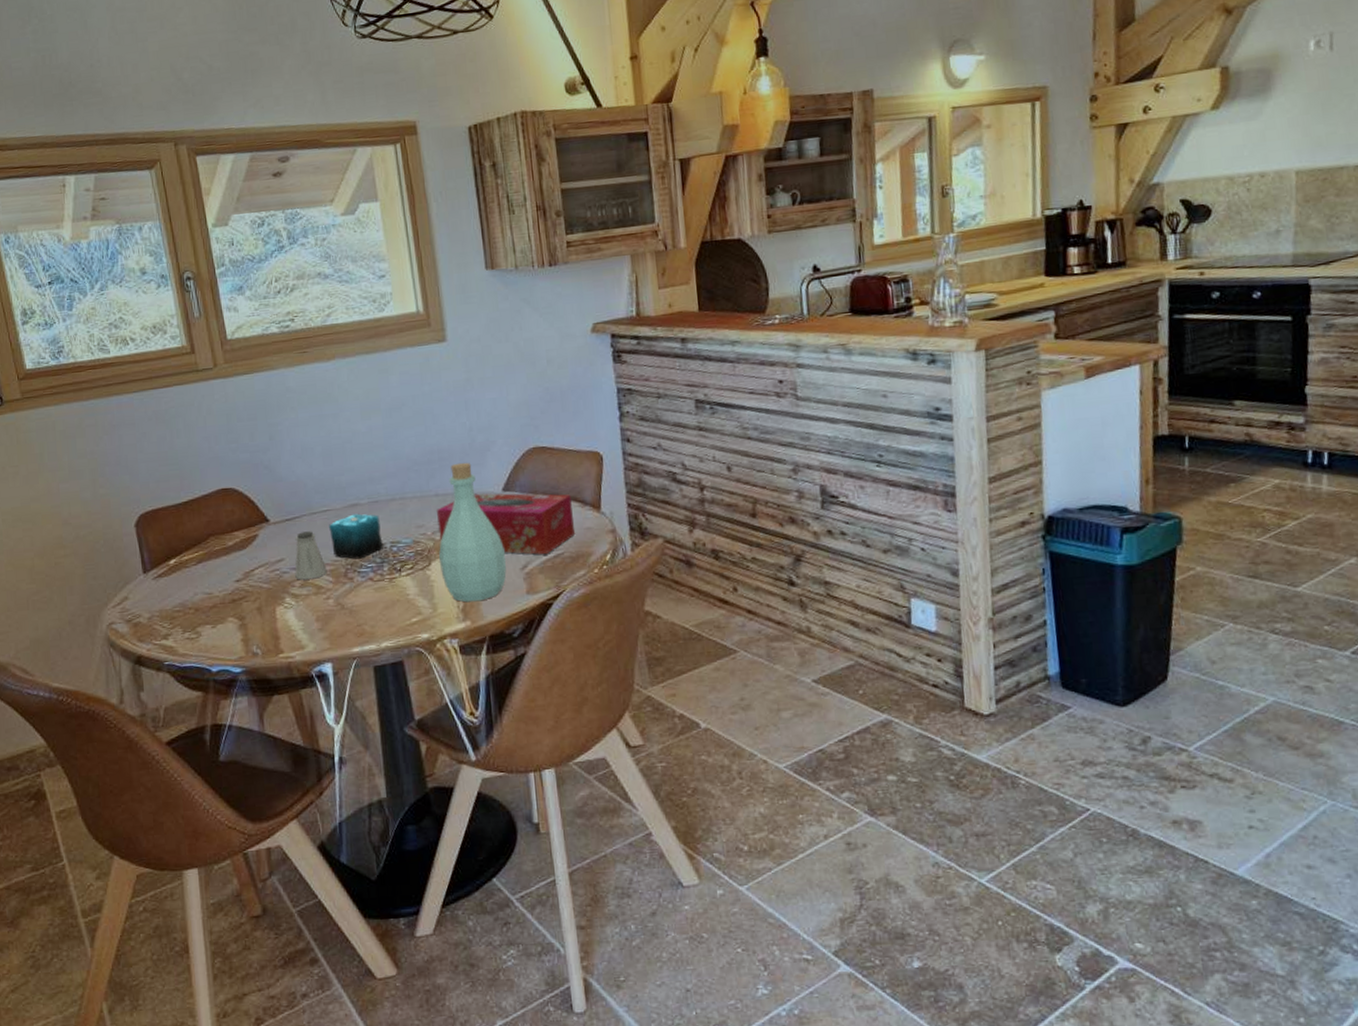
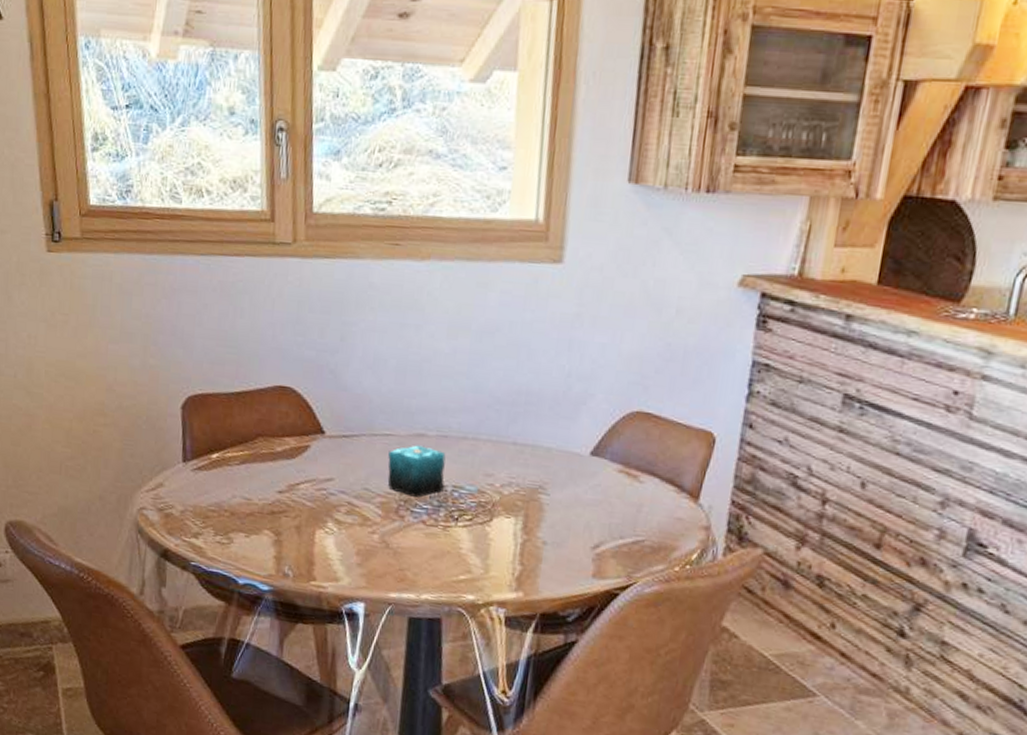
saltshaker: present [295,531,328,580] -> none [342,453,378,509]
tissue box: present [437,493,576,555] -> none [508,451,668,538]
bottle: present [438,462,507,603] -> none [501,411,578,574]

